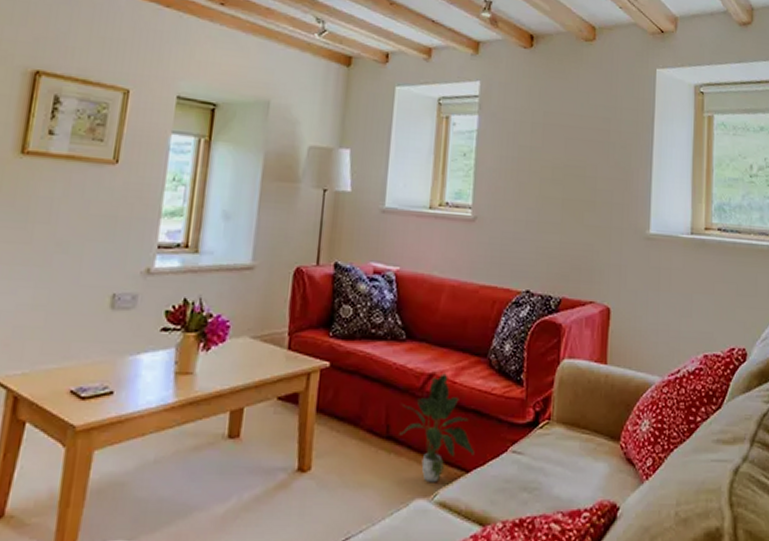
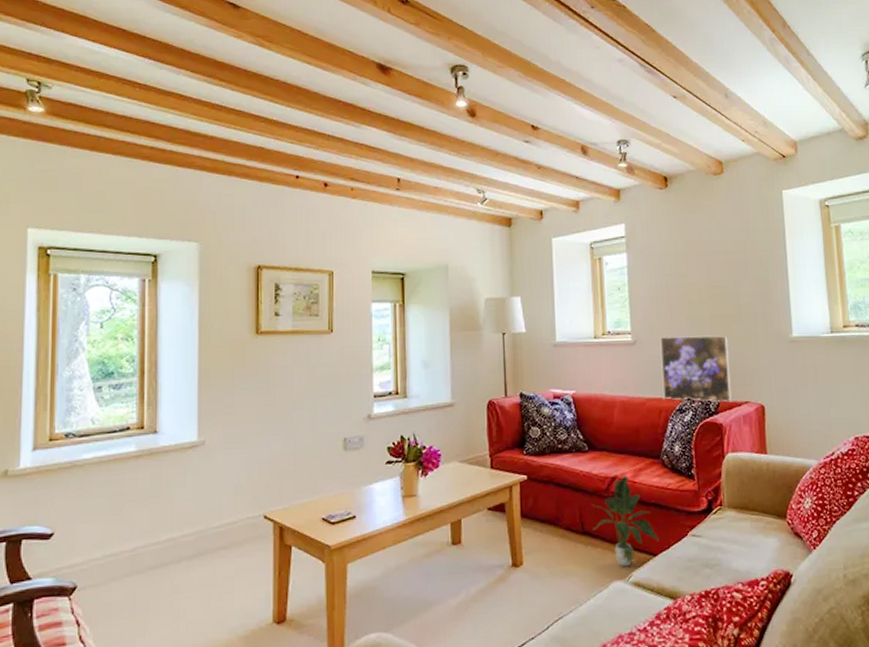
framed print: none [499,215,579,301] -> present [660,335,732,403]

